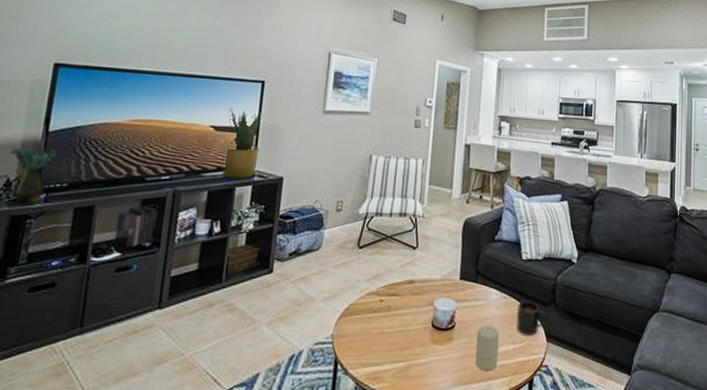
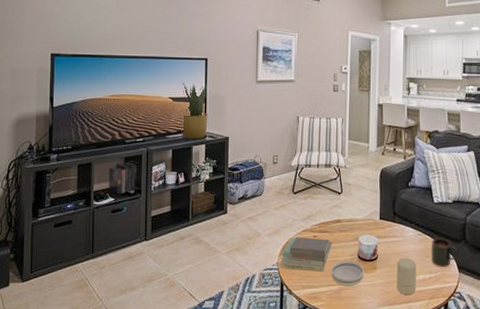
vase: present [9,146,59,204] -> none [29,118,62,162]
books: none [334,302,403,345] -> present [279,237,333,272]
bowl: none [398,331,438,362] -> present [331,261,364,286]

